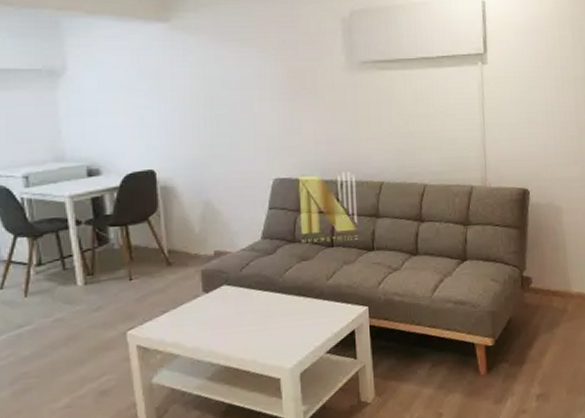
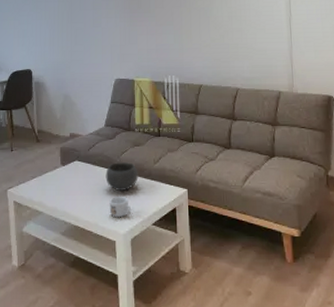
bowl: none [264,281,308,317] -> present [105,162,139,191]
mug: none [270,323,300,350] -> present [109,197,132,218]

